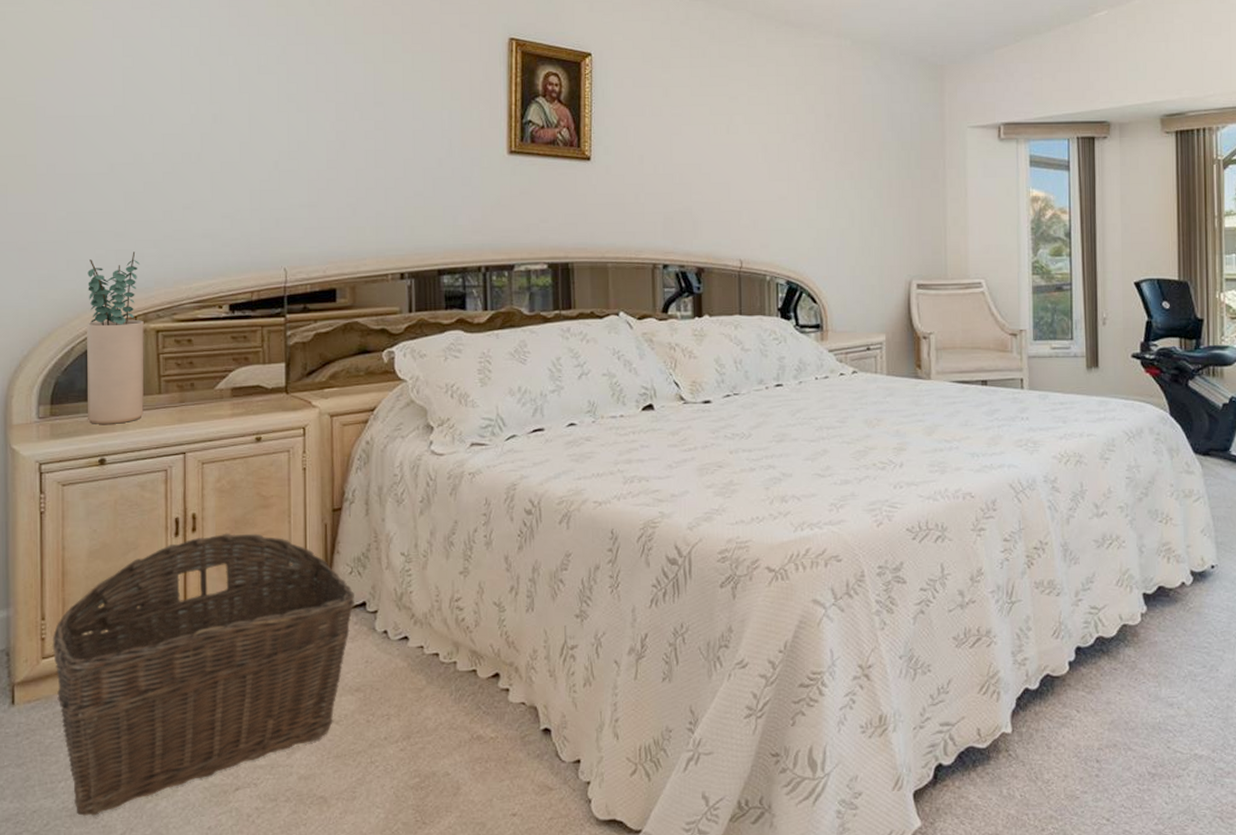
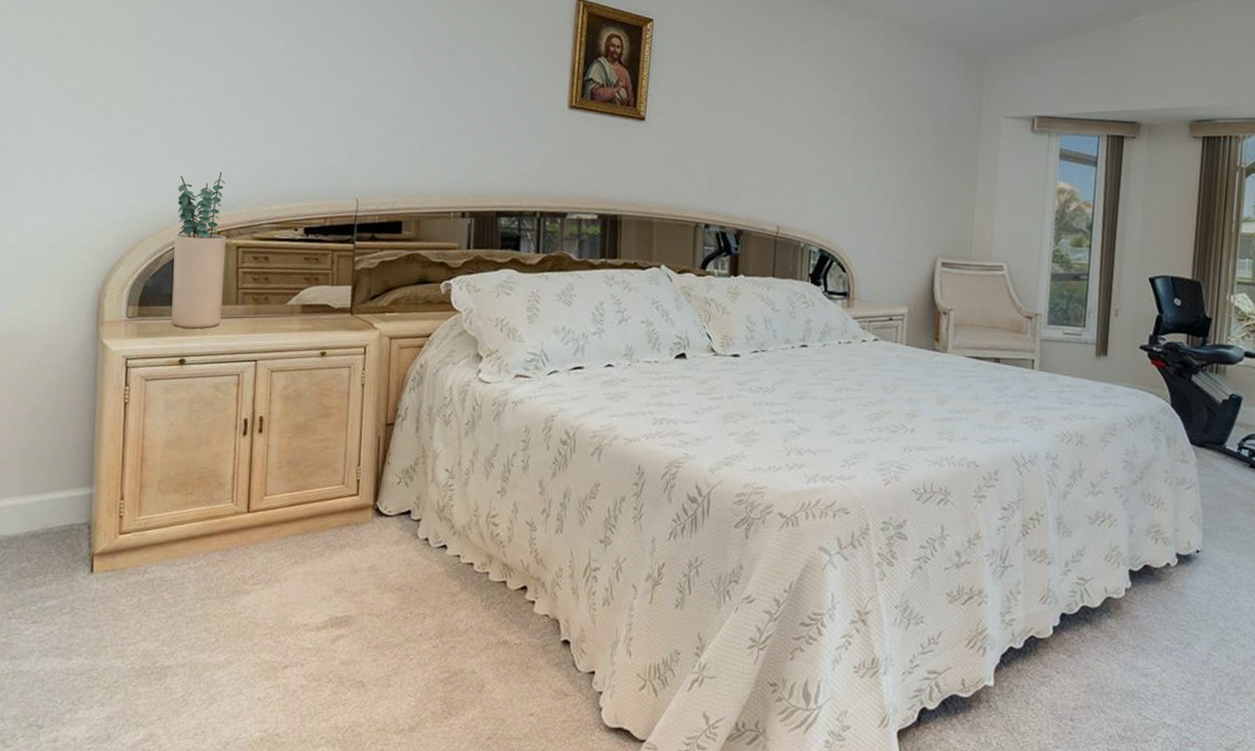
wicker basket: present [52,533,354,816] -> none [128,436,401,678]

